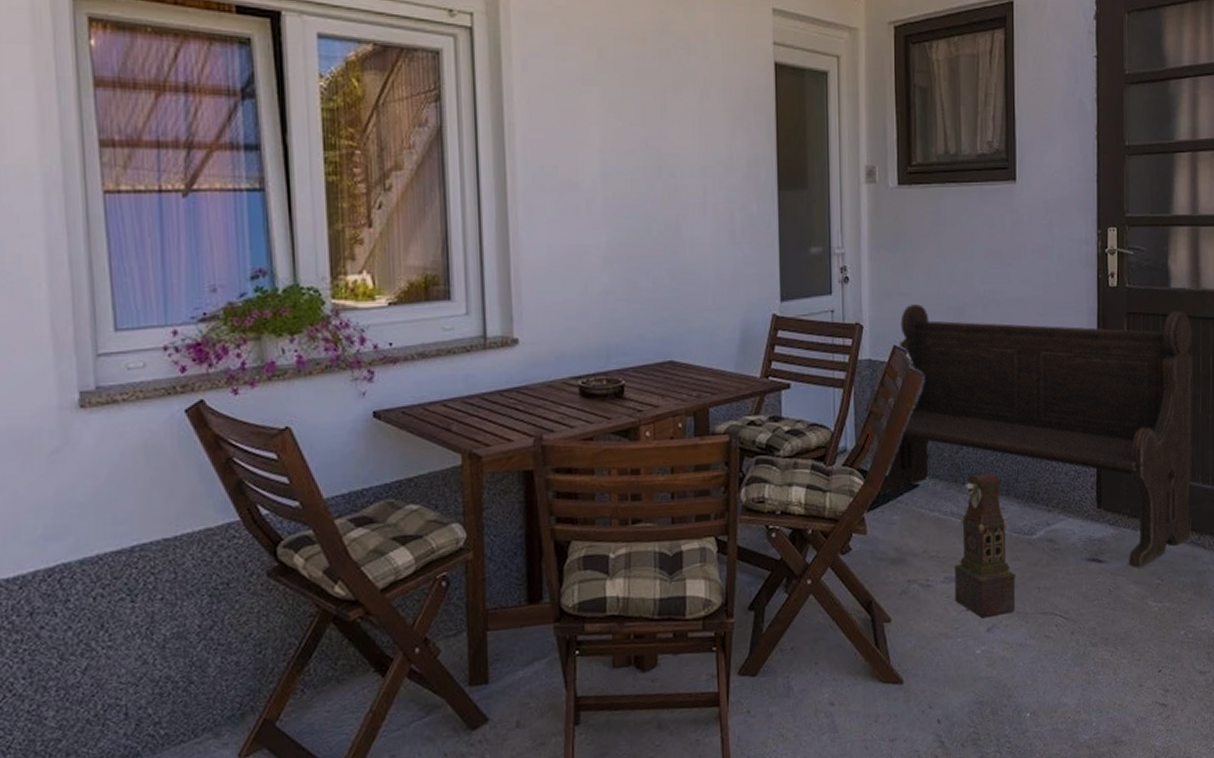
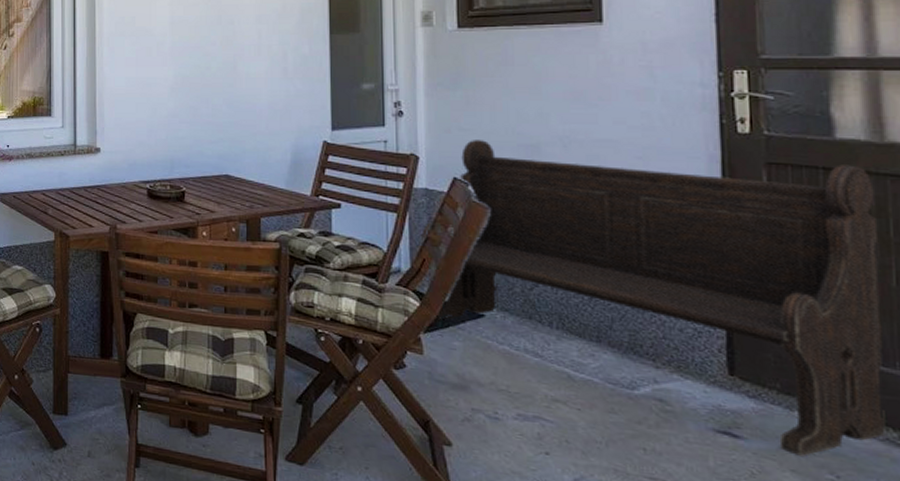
clock tower: present [953,474,1016,618] -> none [528,314,613,469]

